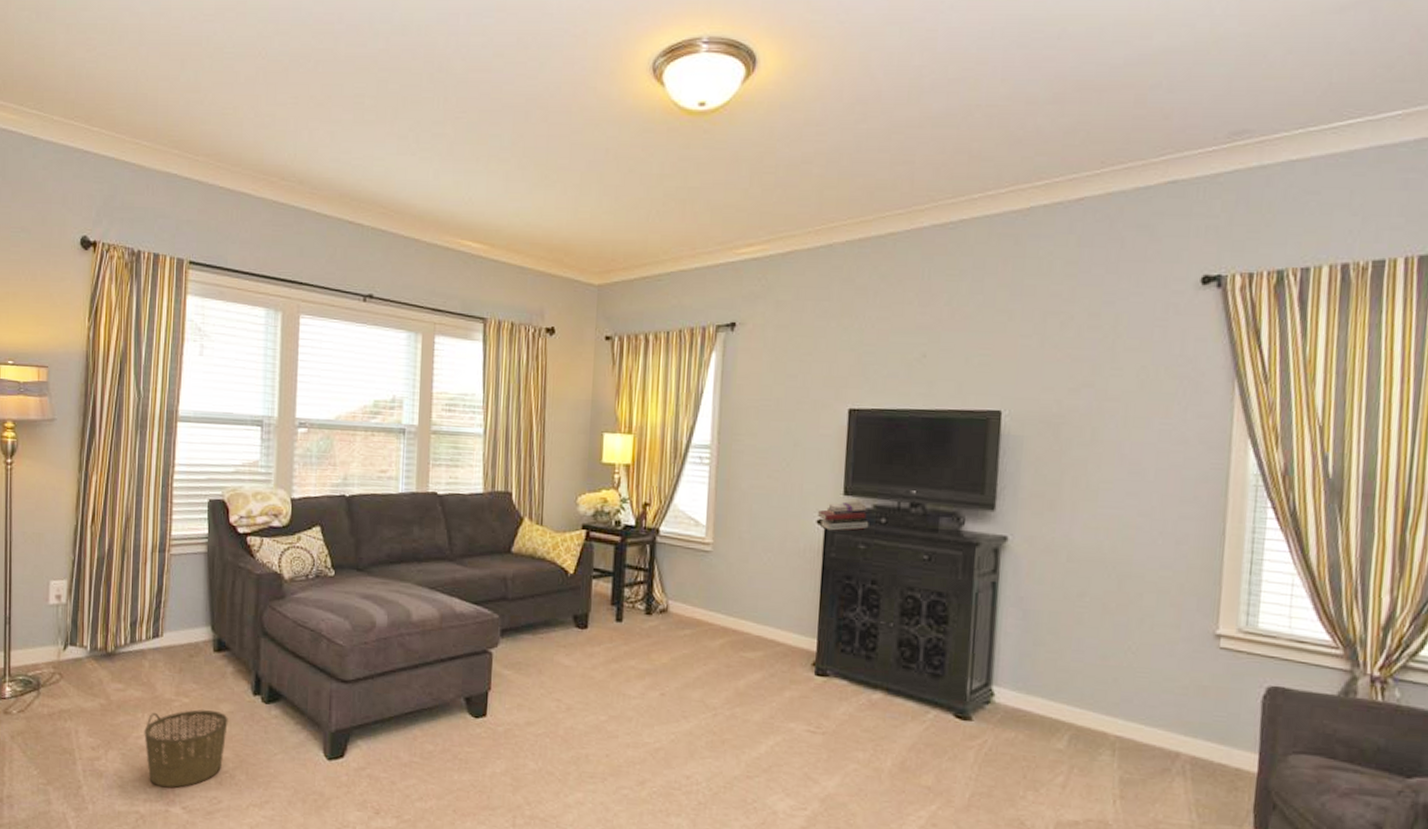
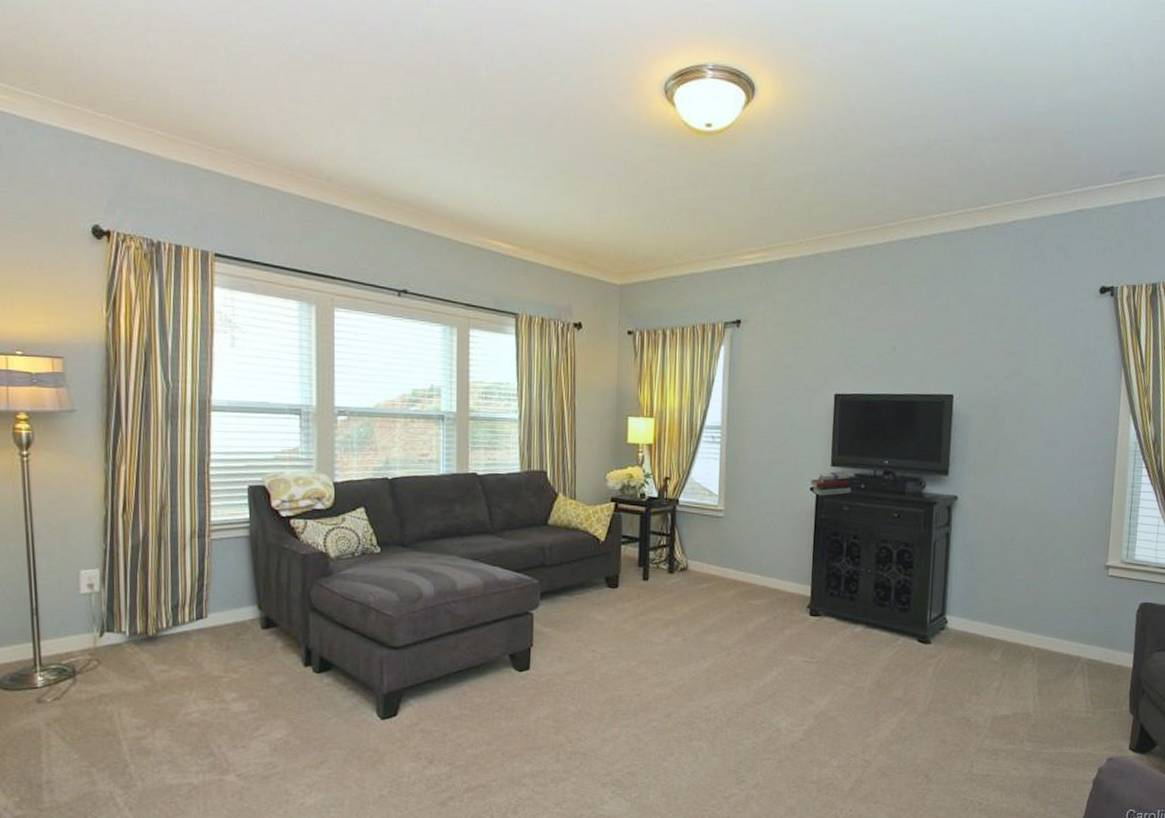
basket: present [144,709,228,788] -> none [192,682,280,759]

